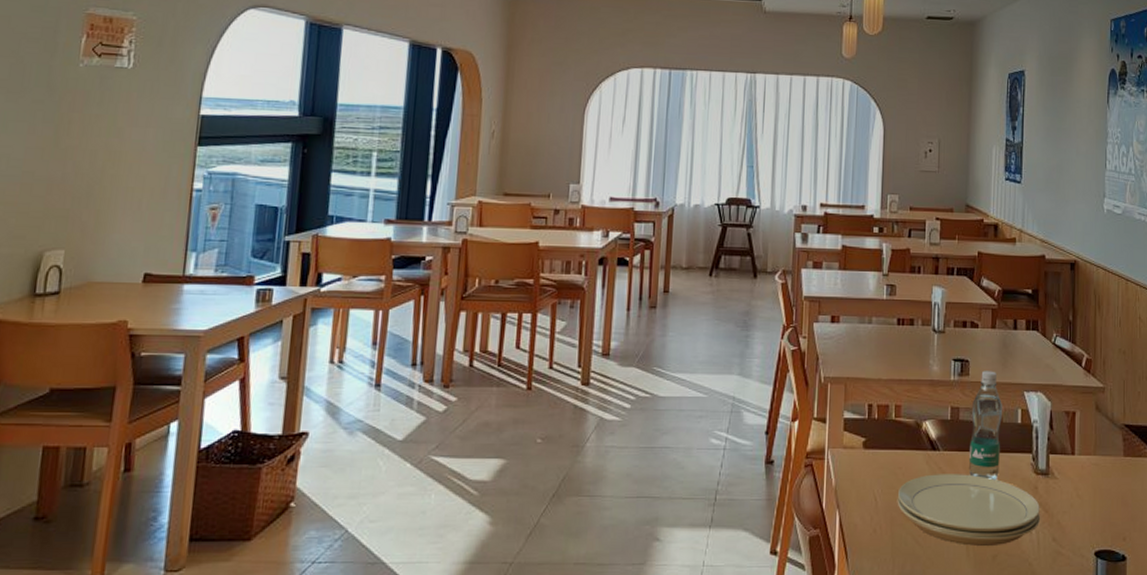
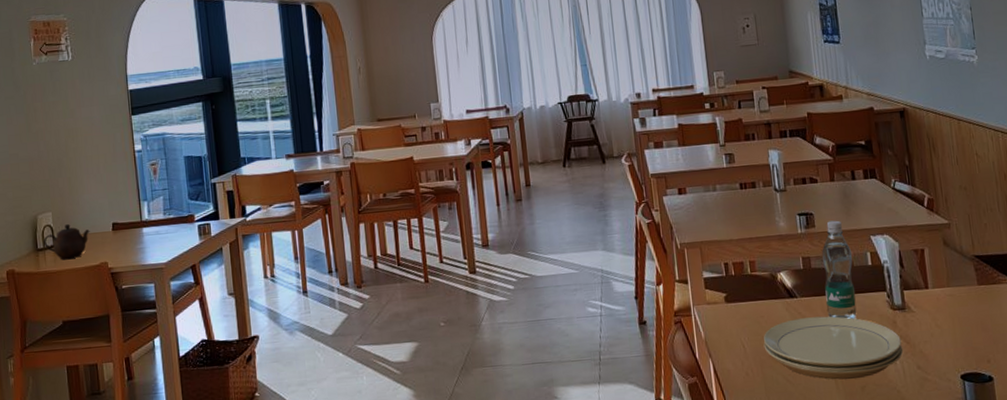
teapot: none [44,268,112,312] -> present [43,224,90,260]

